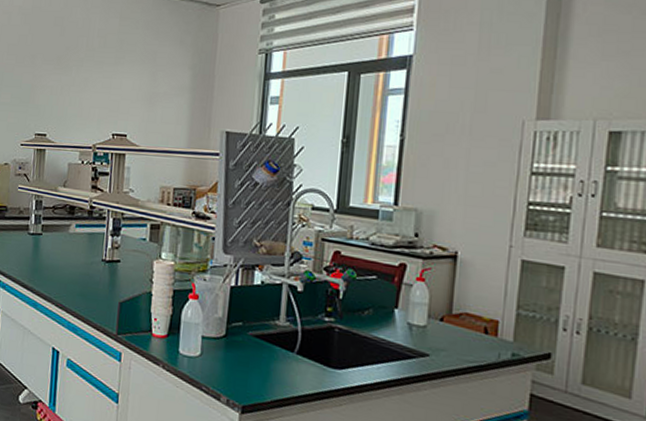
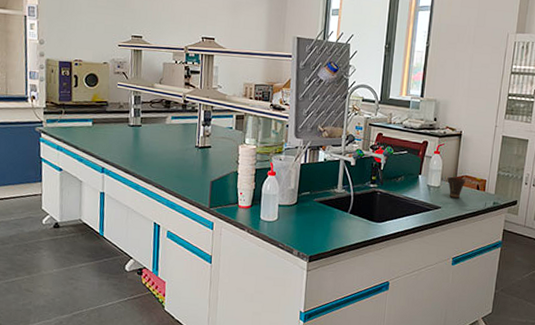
cup: none [437,313,468,344] -> present [447,176,467,198]

